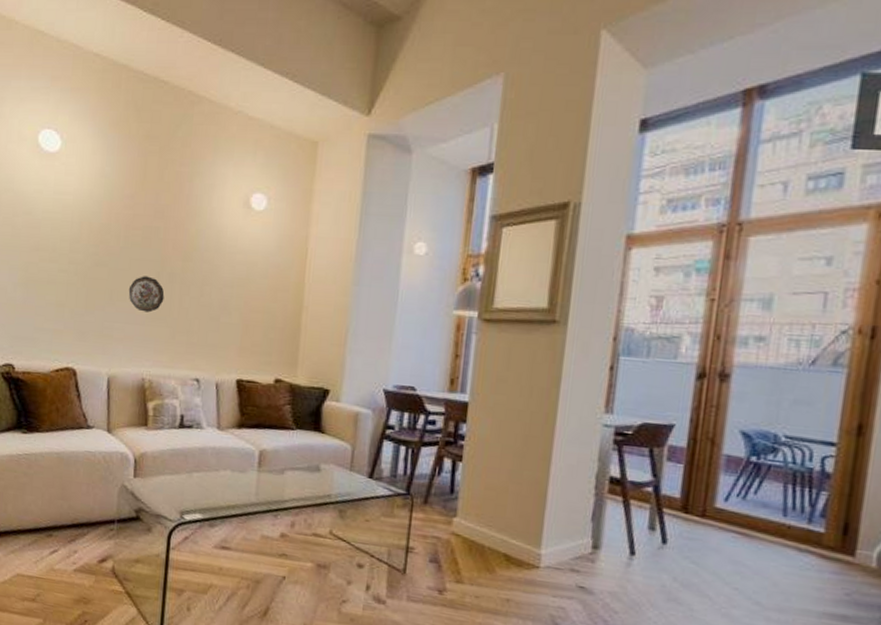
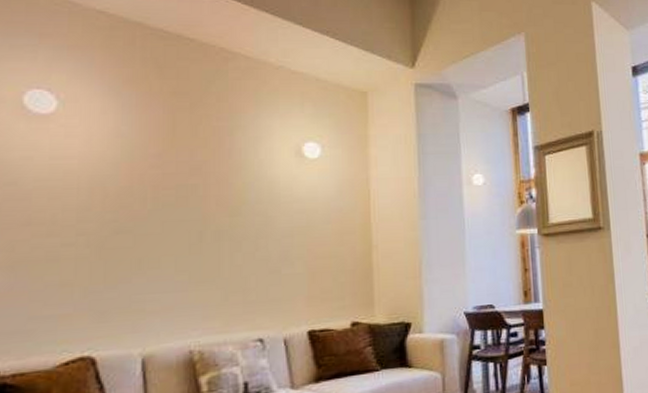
decorative plate: present [128,276,165,313] -> none [163,237,211,277]

